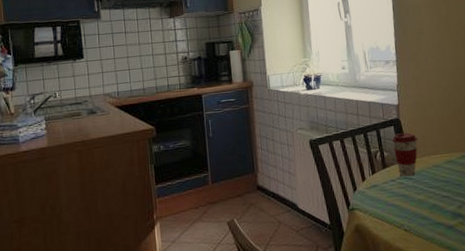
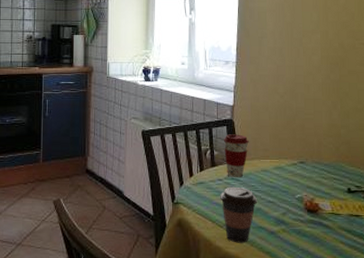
coffee cup: none [394,185,433,242] -> present [219,186,258,243]

